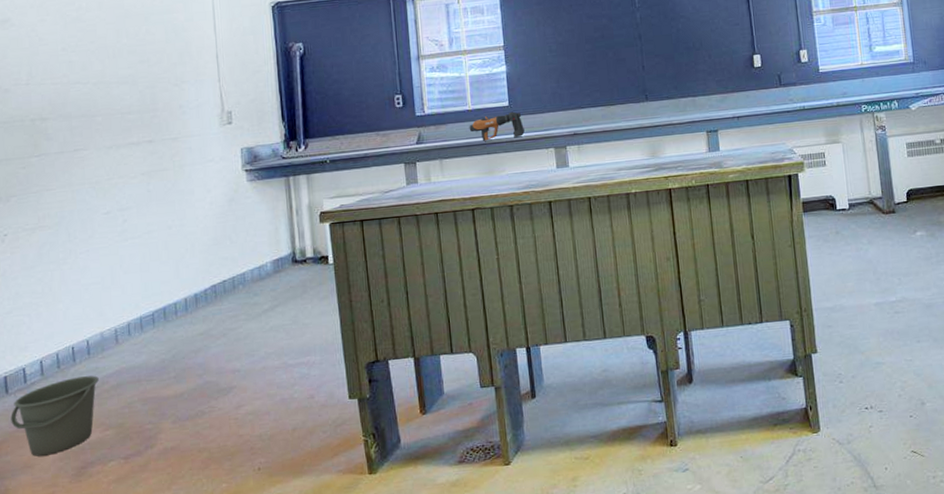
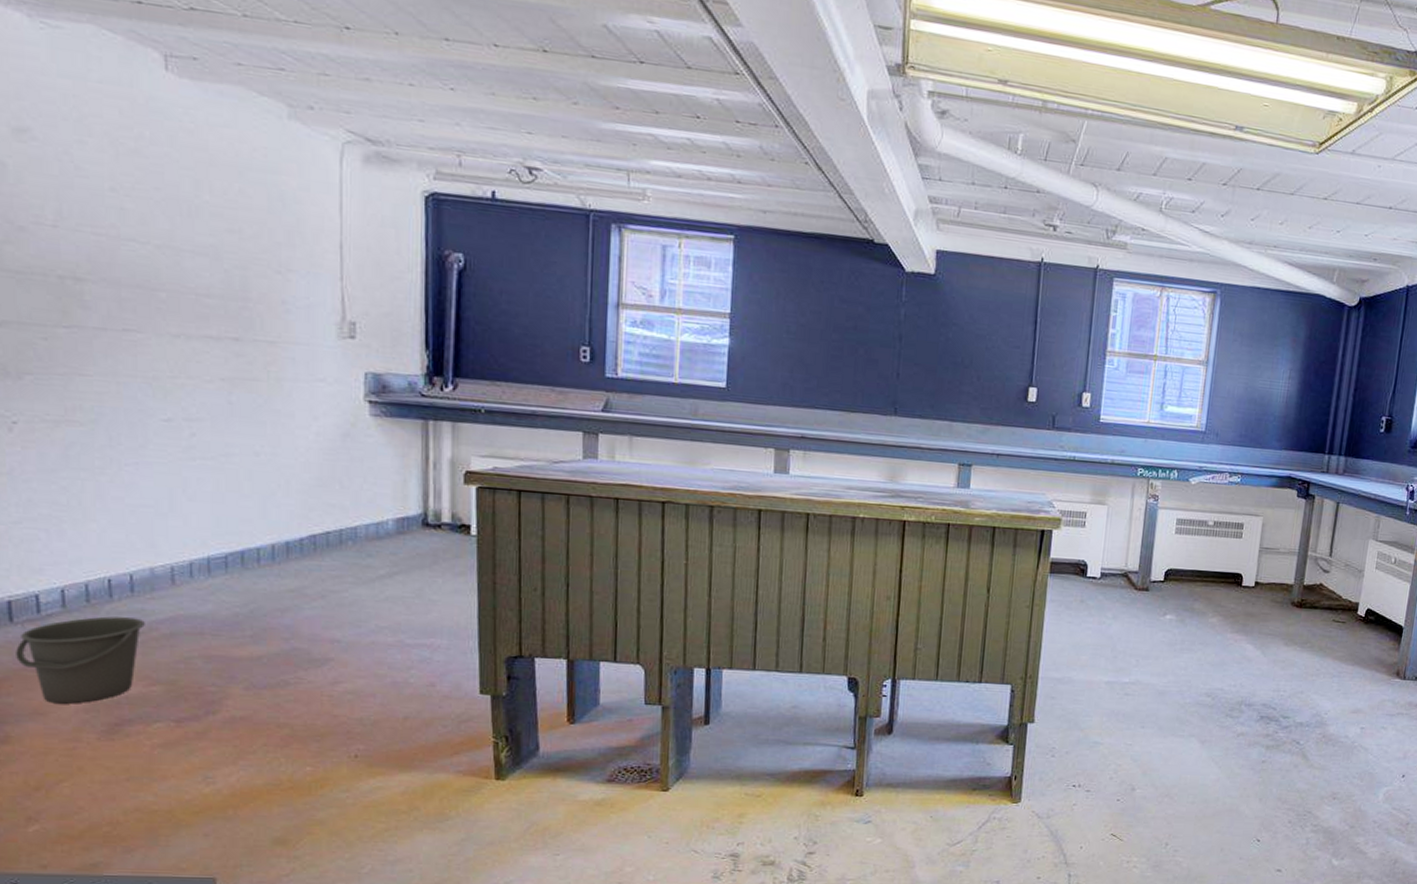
power tool: present [469,111,525,141] -> none [672,395,741,428]

